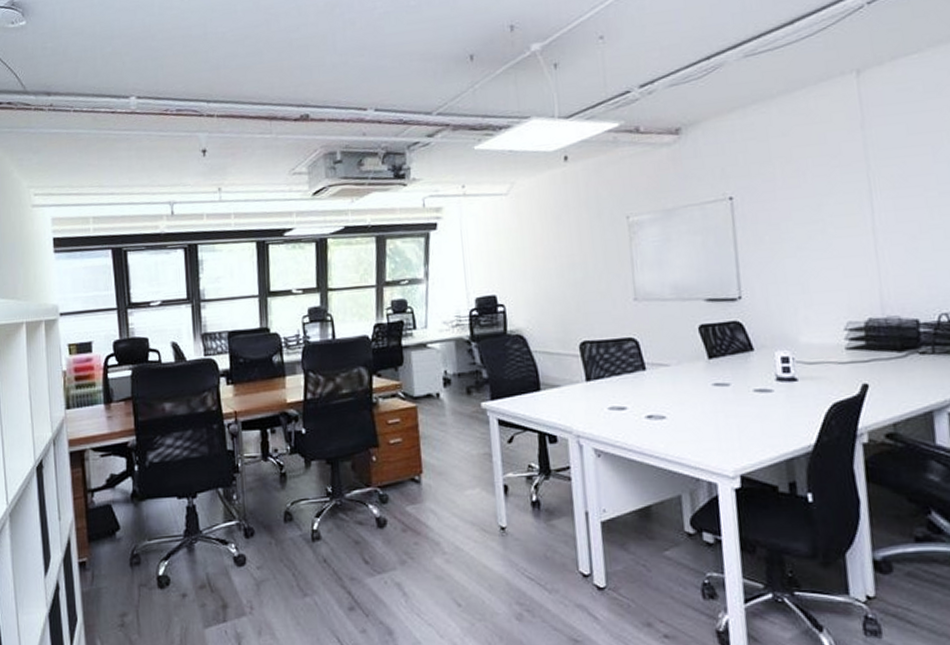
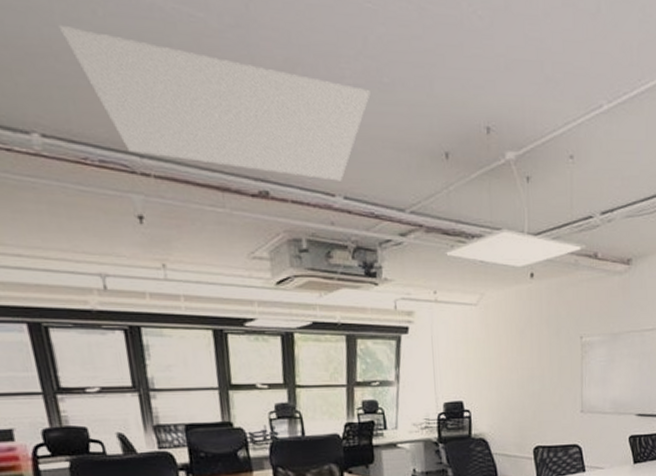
light panel: none [156,13,399,100] -> present [58,24,370,181]

